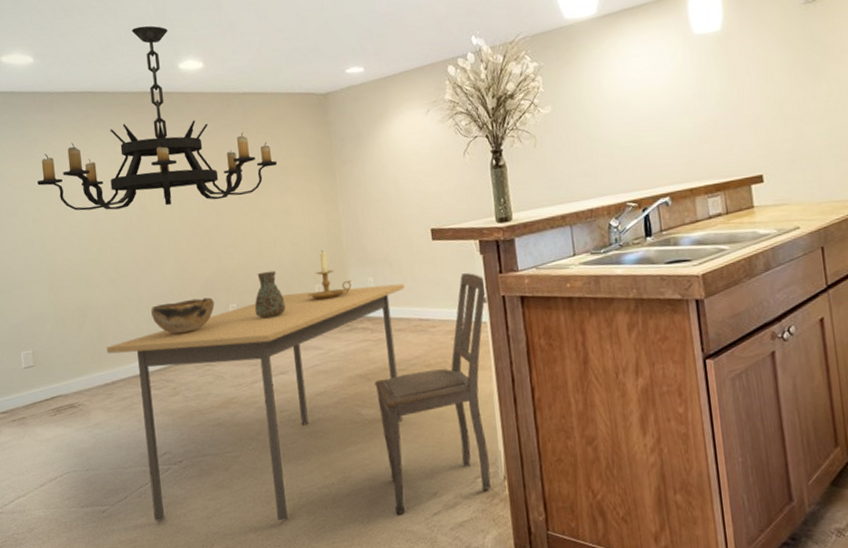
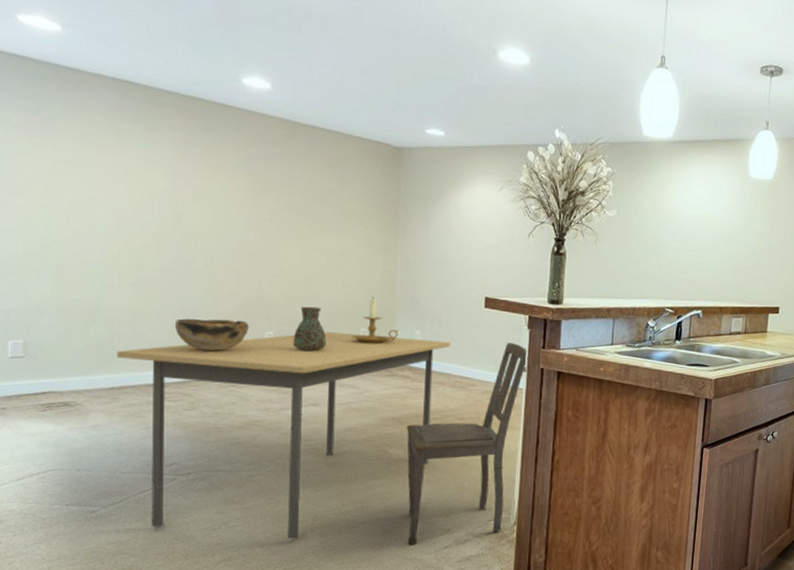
chandelier: present [37,26,278,211] -> none [51,26,339,228]

